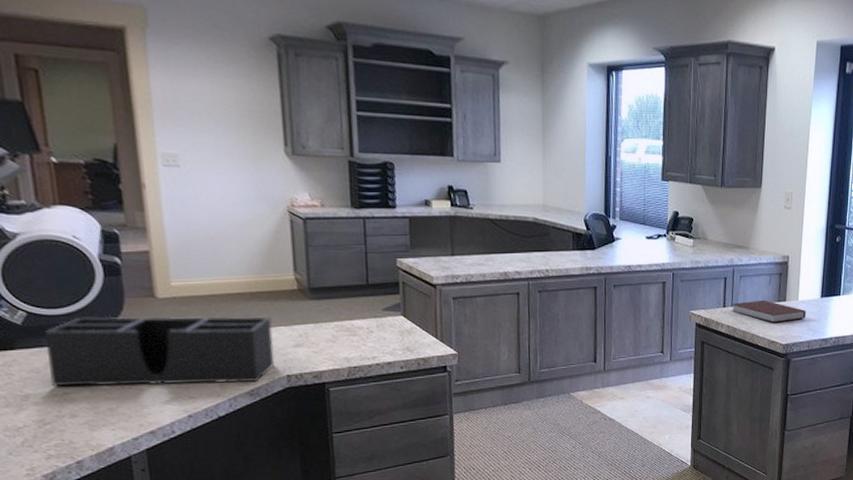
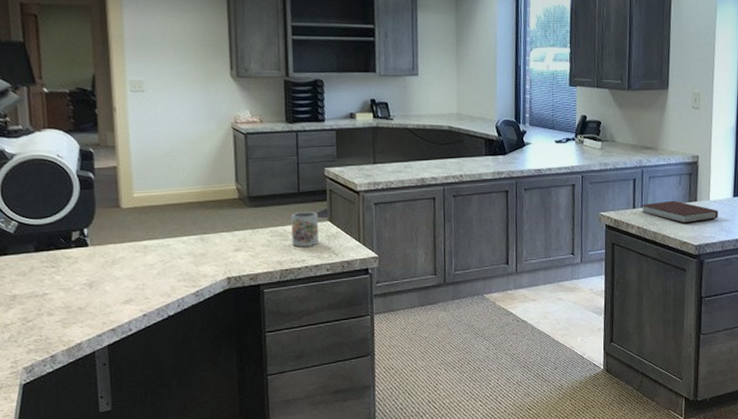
desk organizer: present [44,316,275,387] -> none [31,223,217,288]
mug: none [359,305,391,343] -> present [291,211,319,247]

